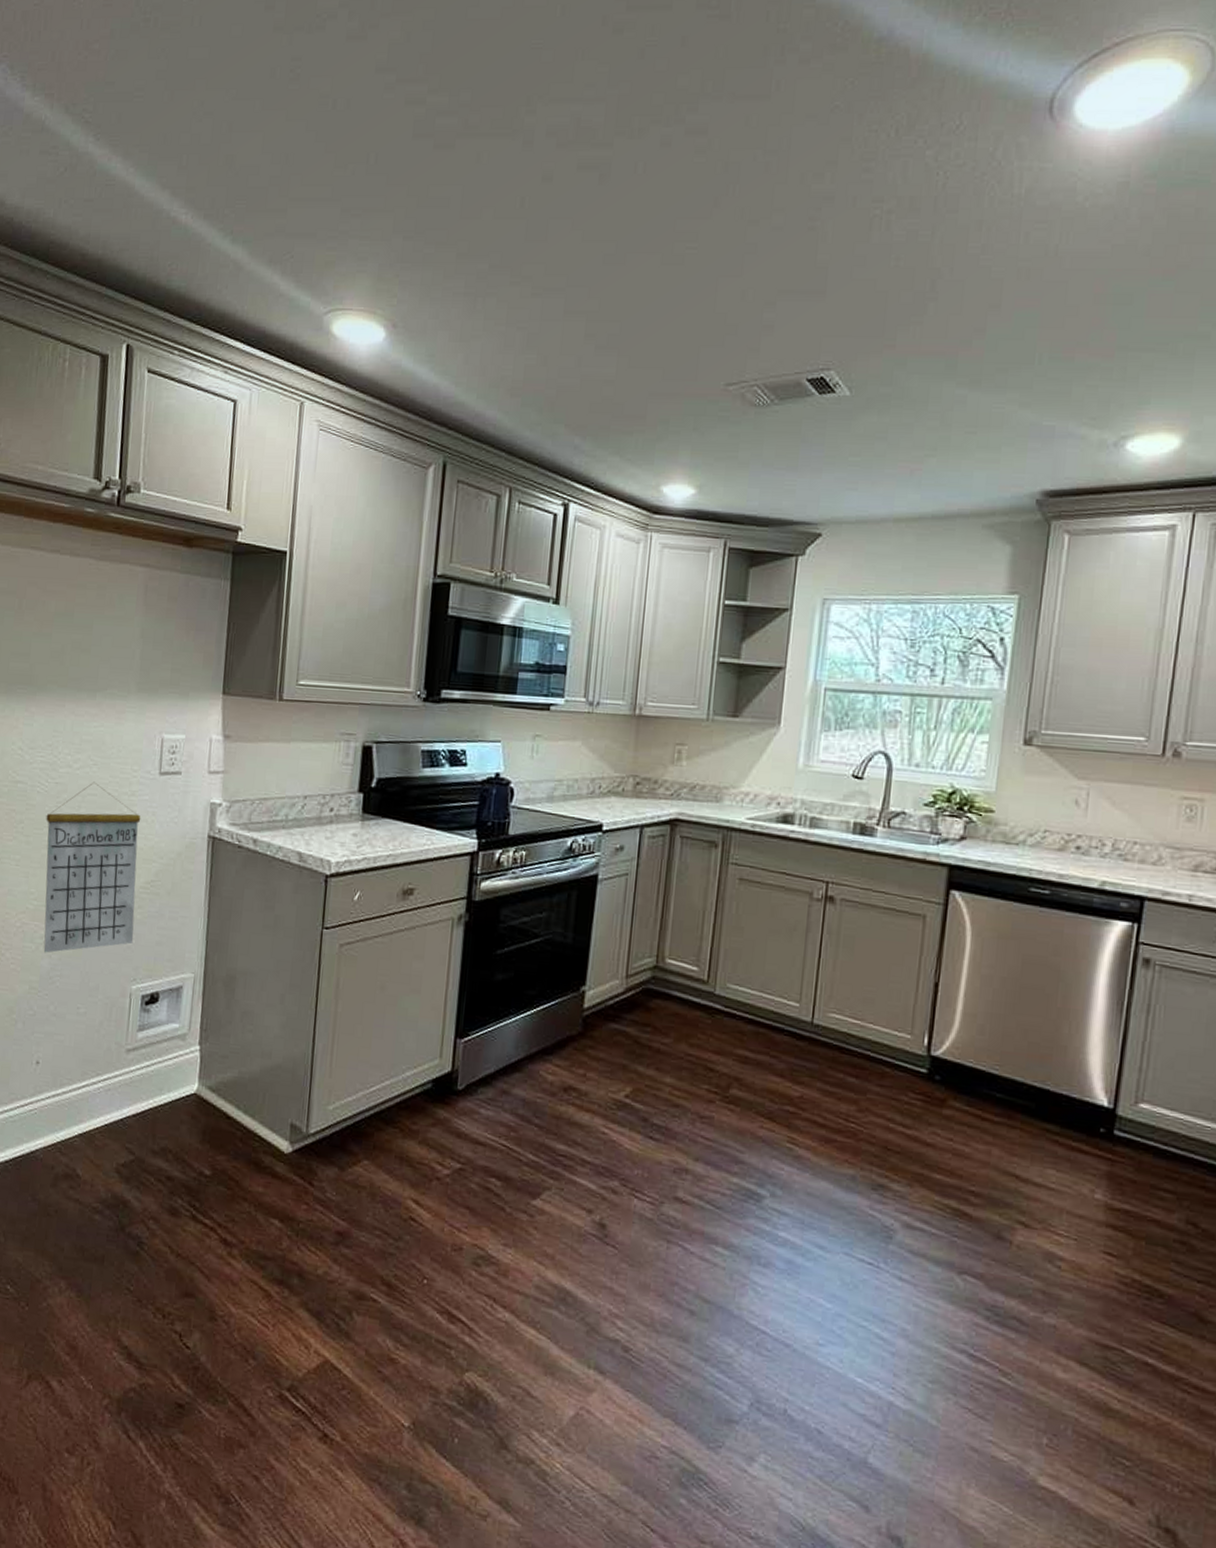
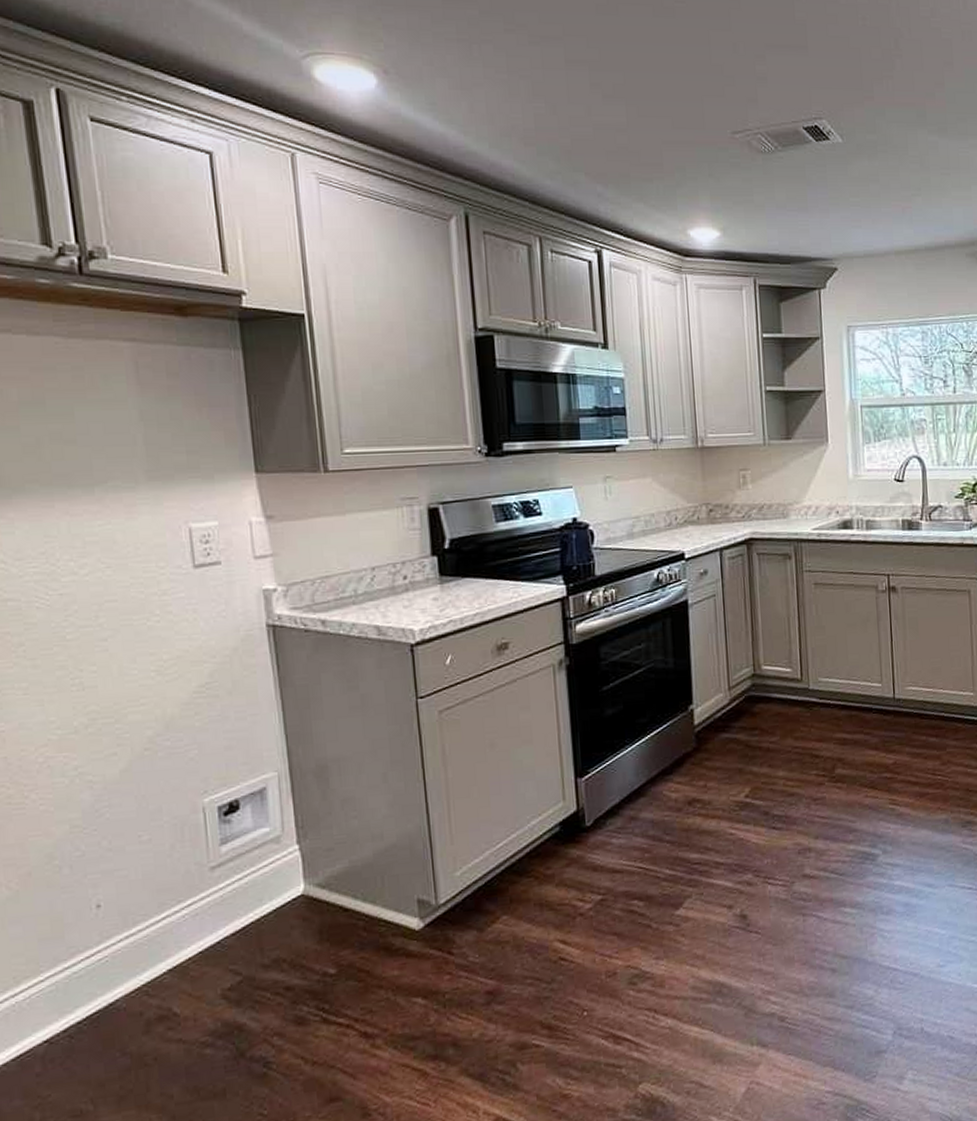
calendar: present [43,782,141,953] -> none [54,586,196,785]

